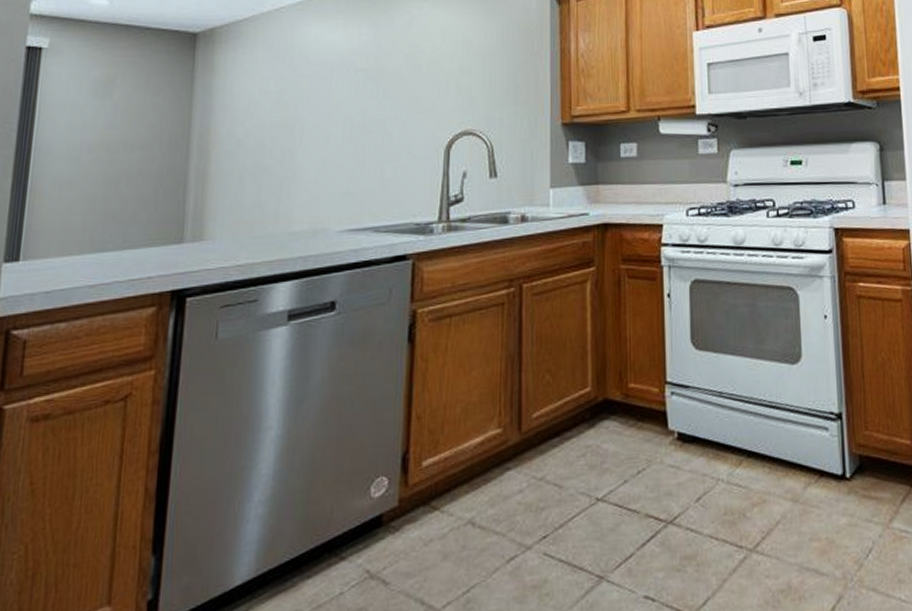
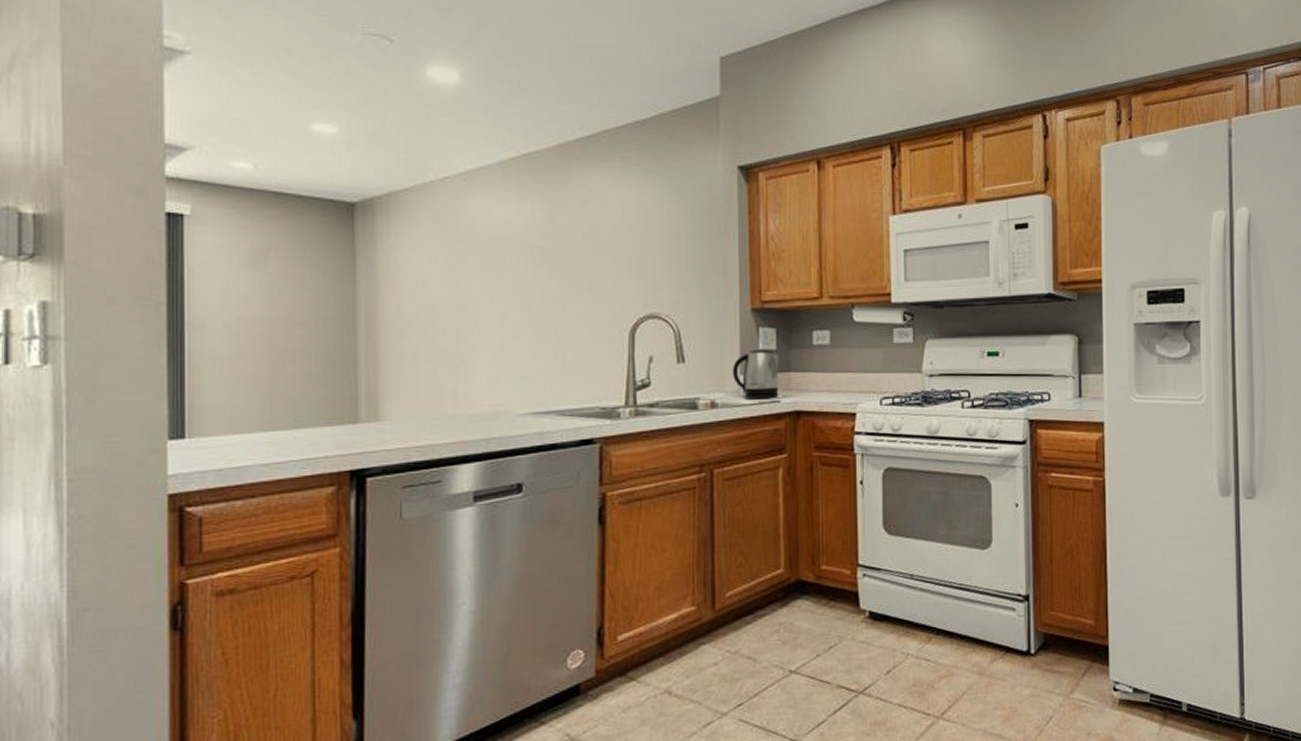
kettle: none [542,162,589,213] -> present [732,349,780,399]

